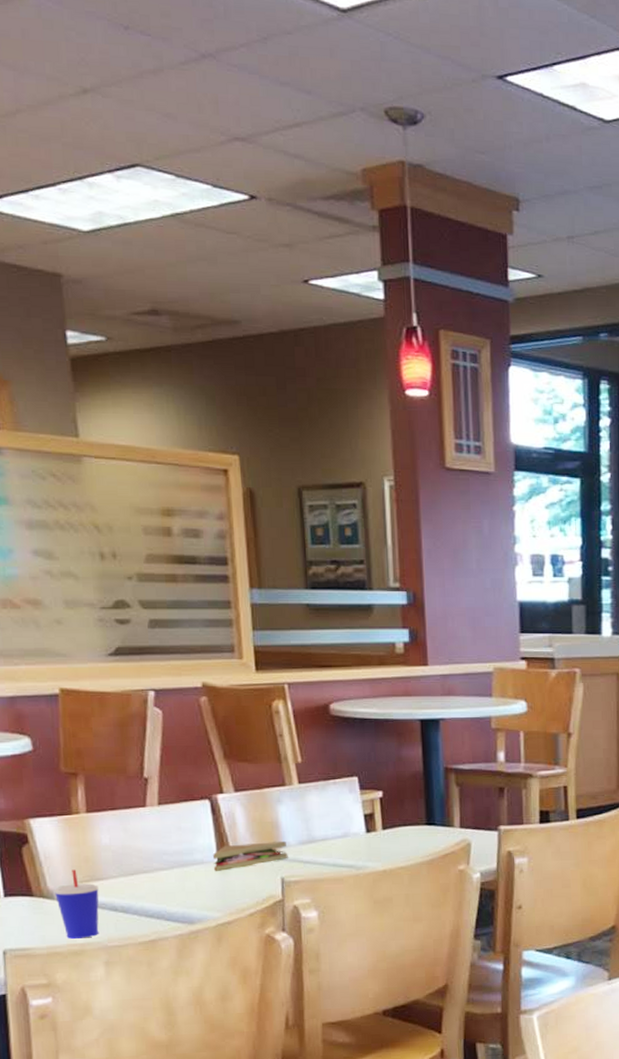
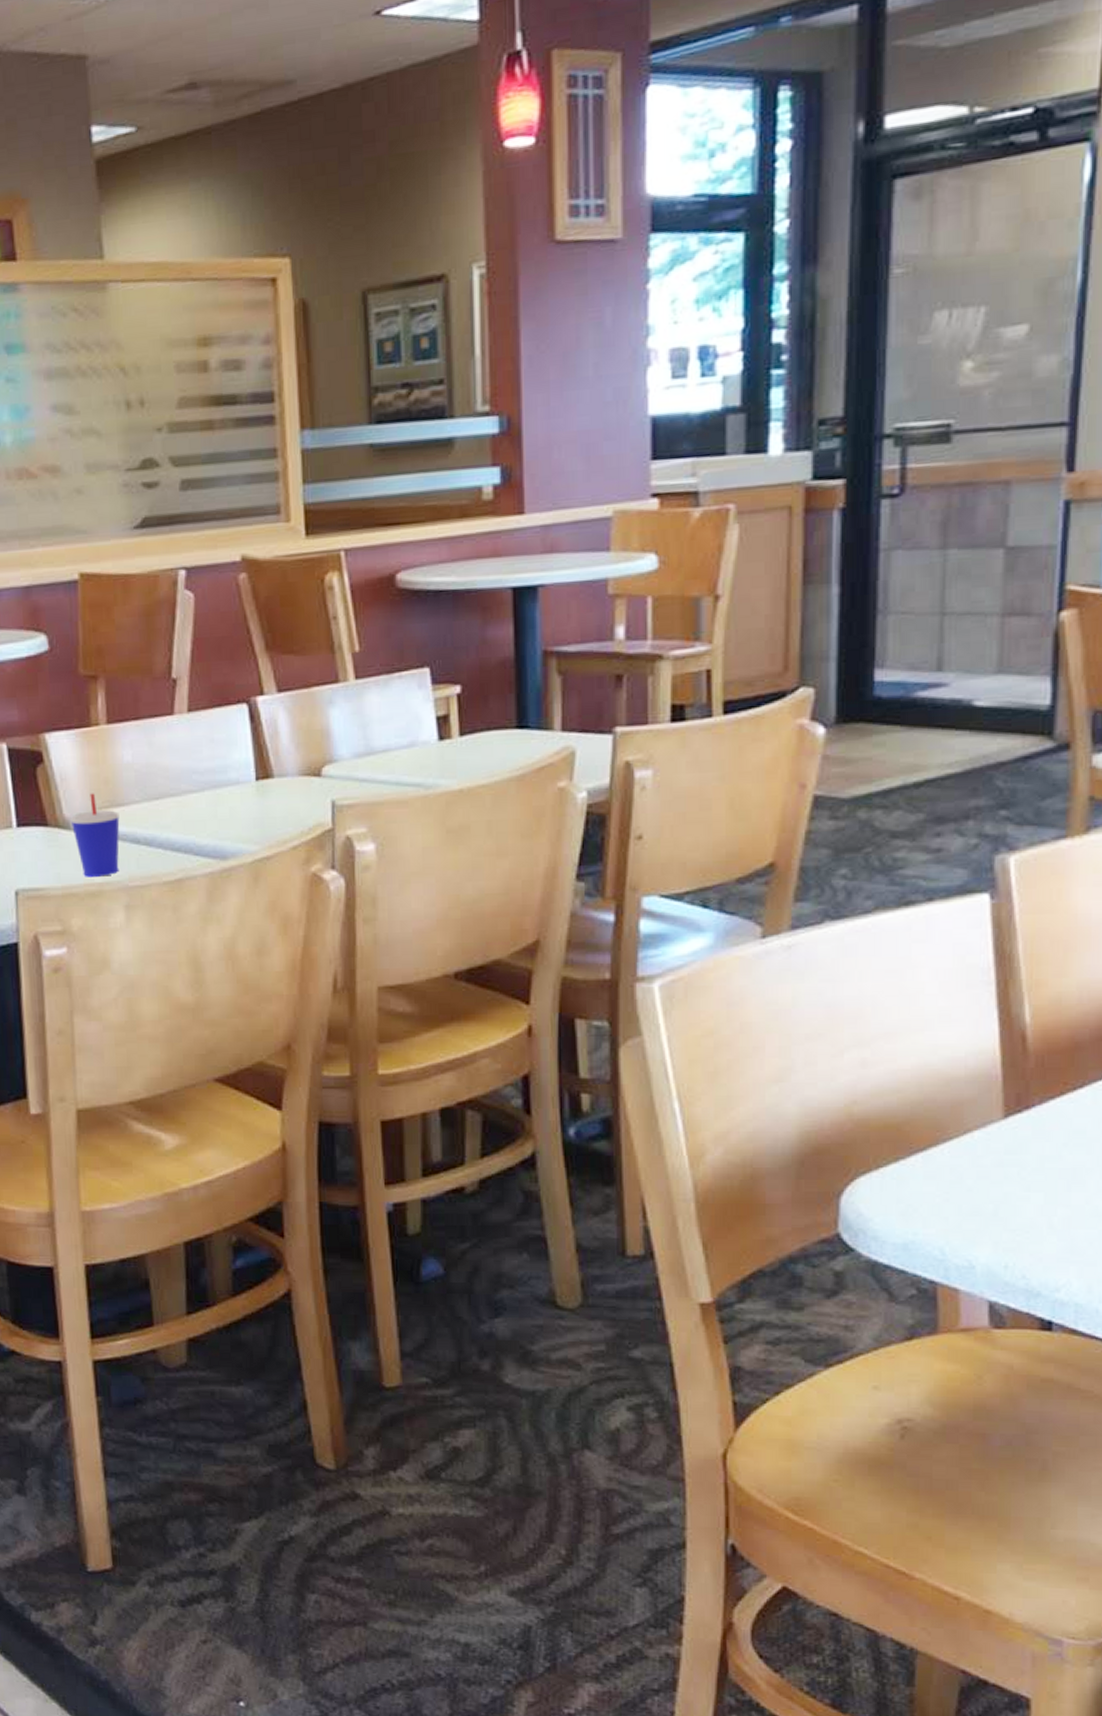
sandwich: present [212,842,288,871] -> none [249,754,341,793]

